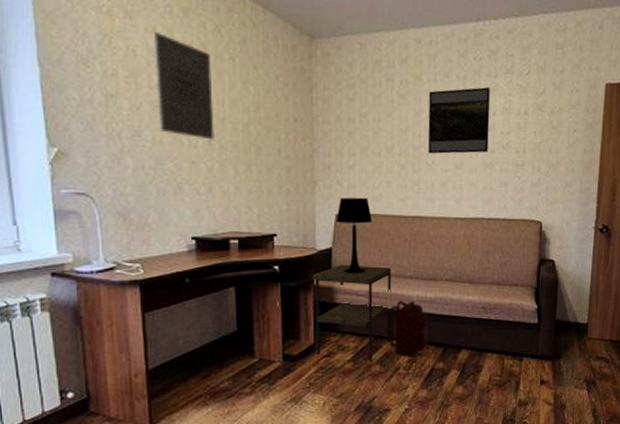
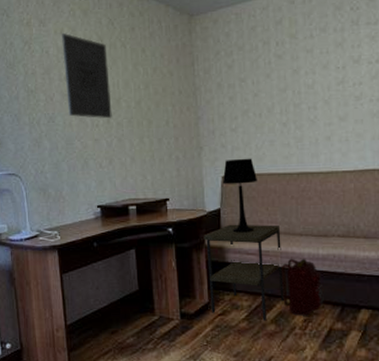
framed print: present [427,87,490,154] -> none [305,35,374,110]

